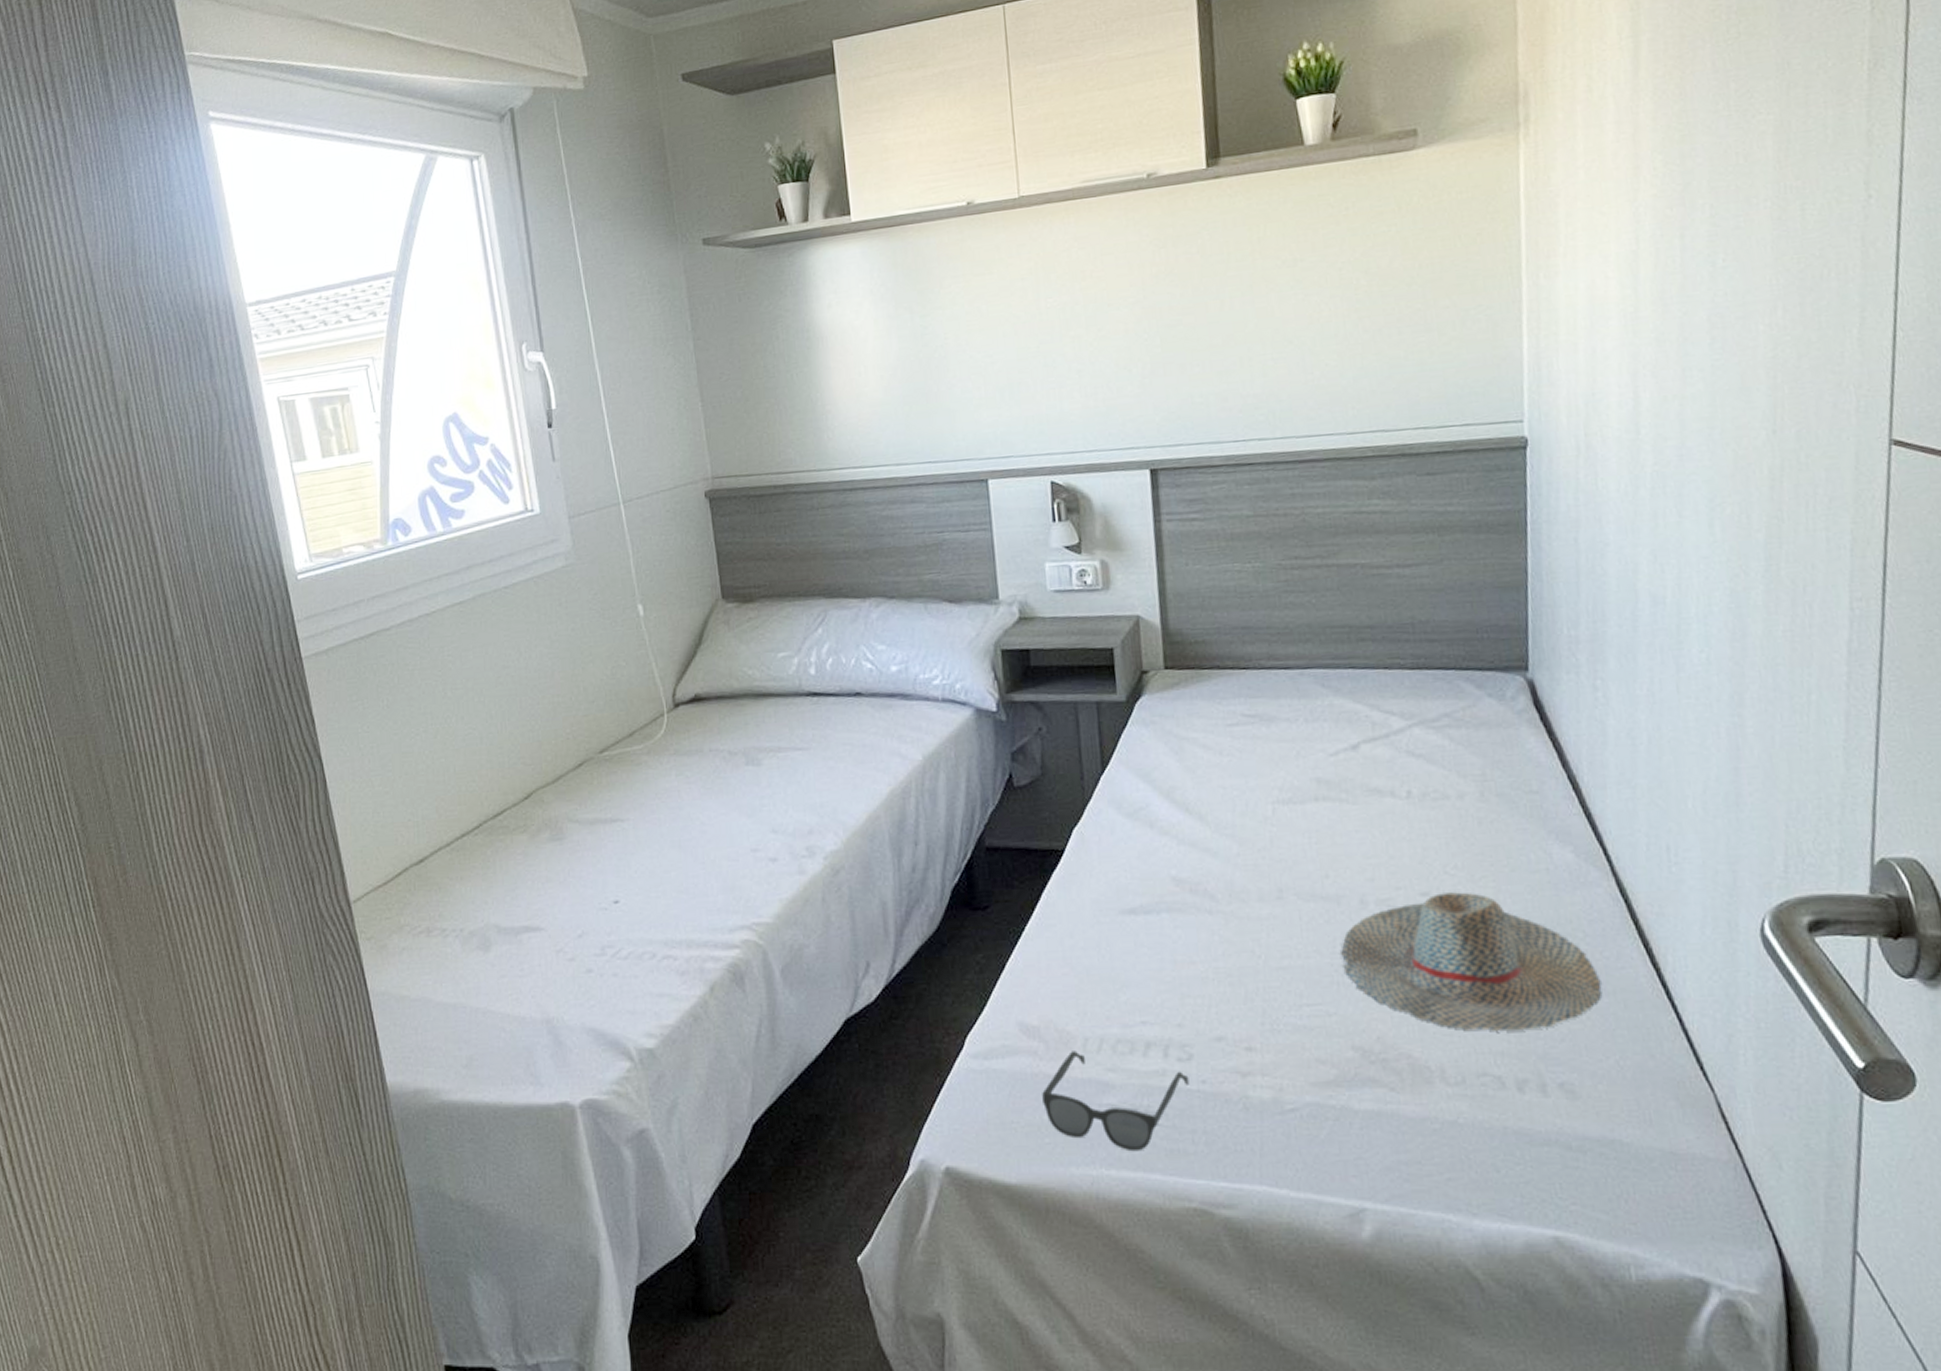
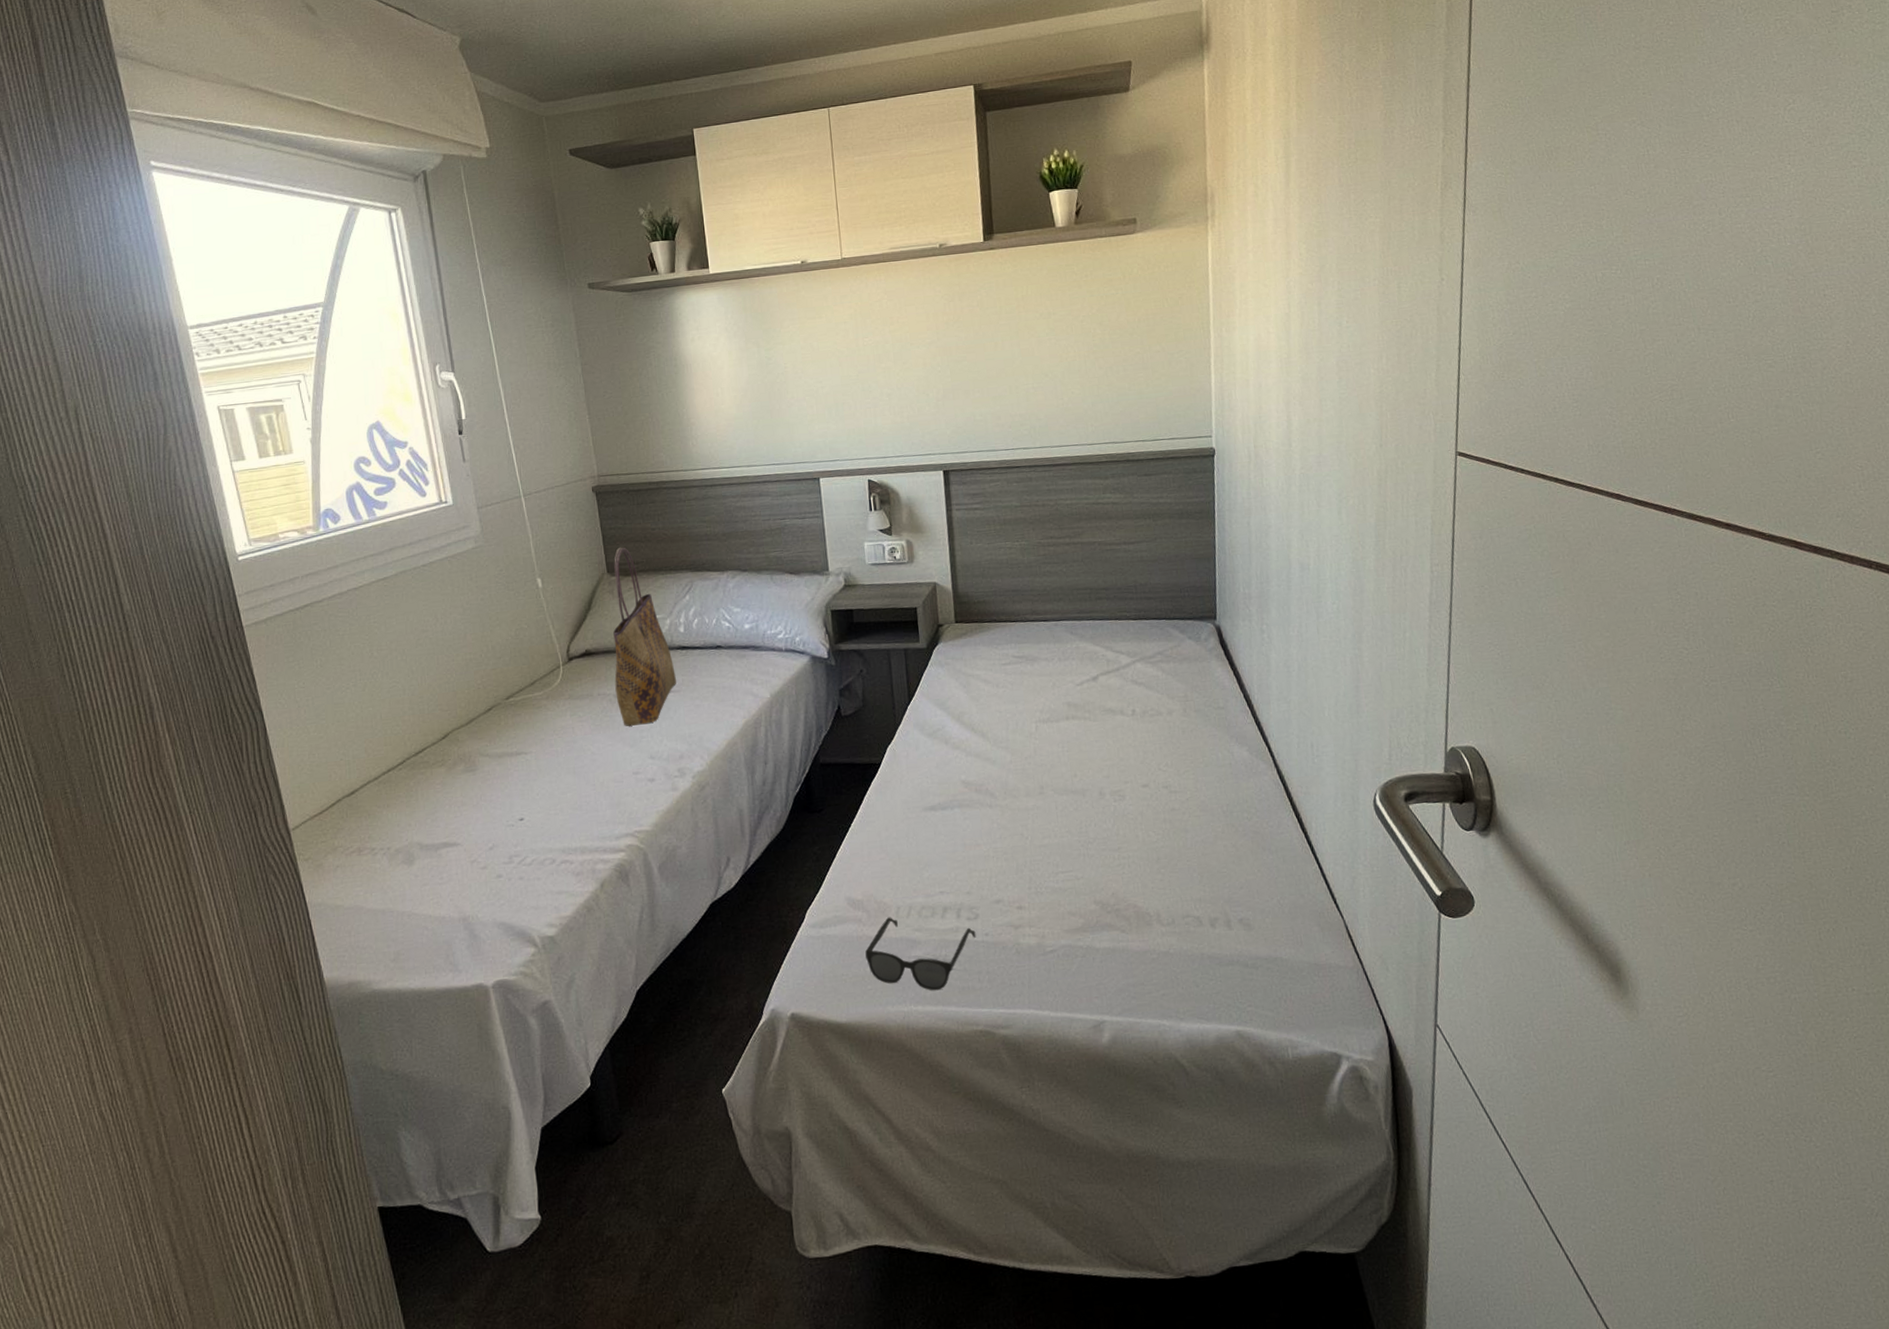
tote bag: none [729,566,805,791] -> present [613,547,676,727]
hat: present [1341,892,1602,1031] -> none [1086,783,1268,885]

